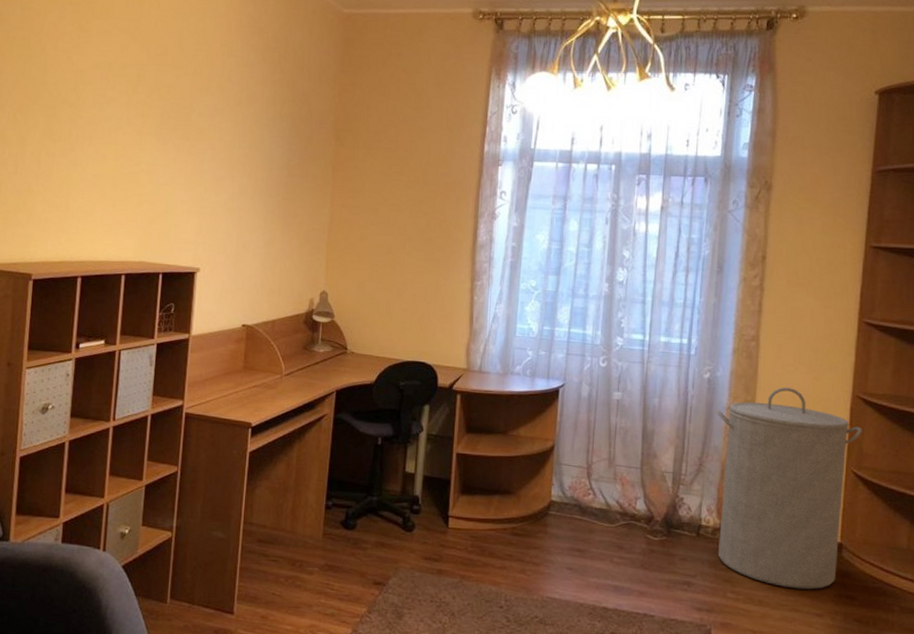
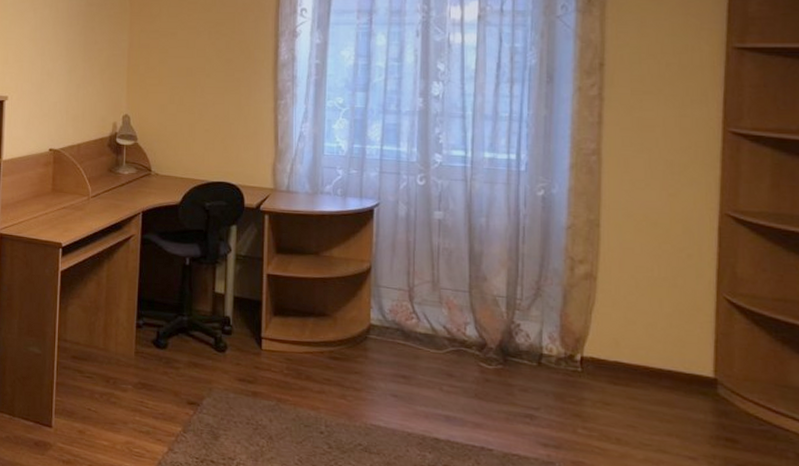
laundry hamper: present [716,387,862,590] -> none [553,204,735,429]

